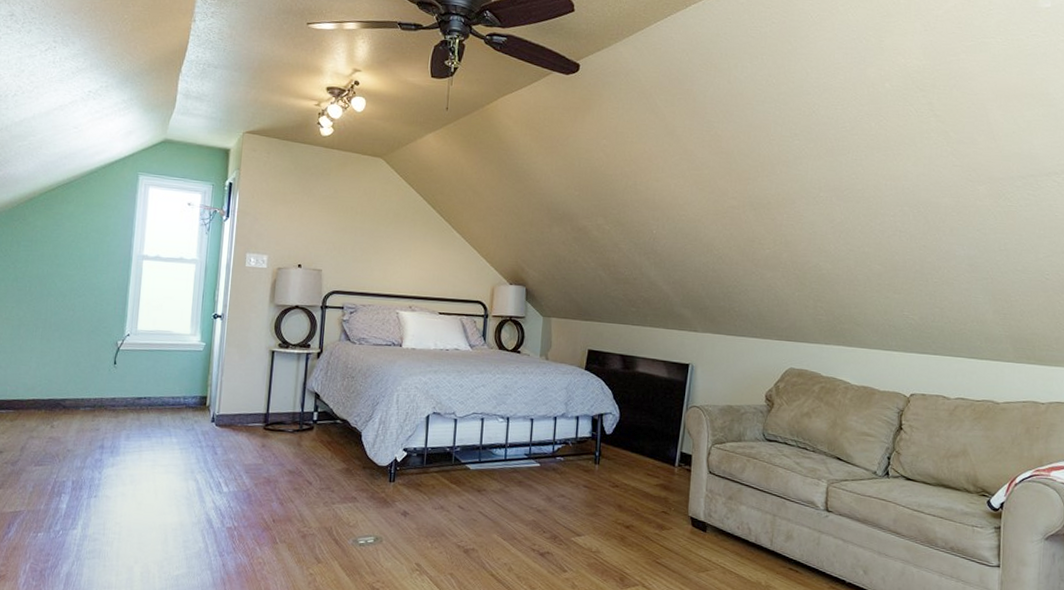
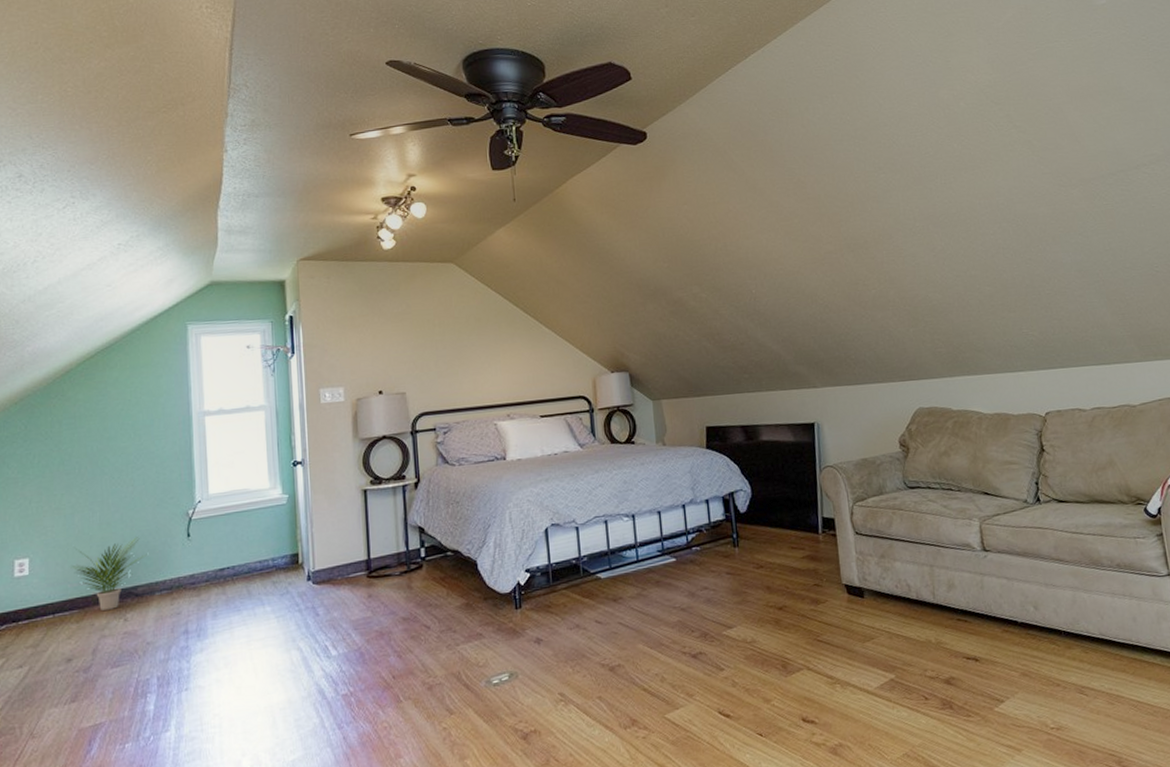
potted plant: none [11,355,78,415] -> present [70,537,147,611]

